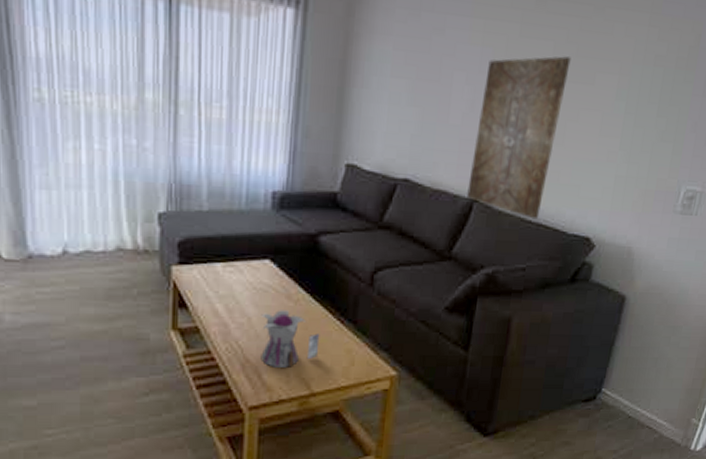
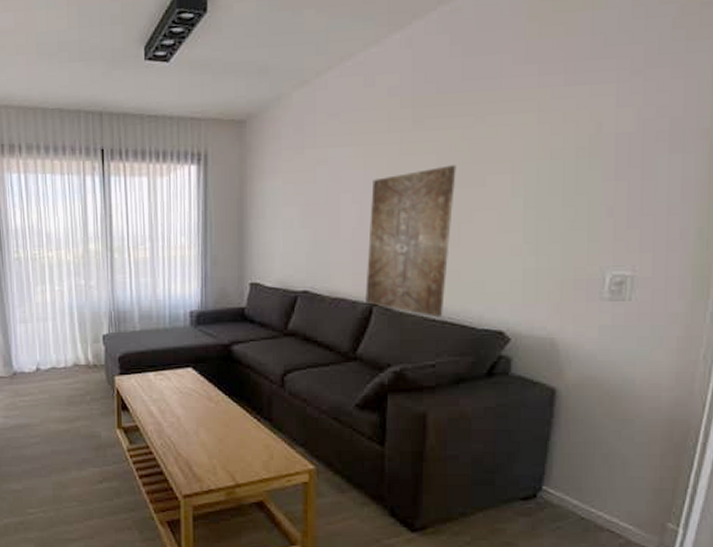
teapot: present [260,310,320,367] -> none [188,410,240,461]

